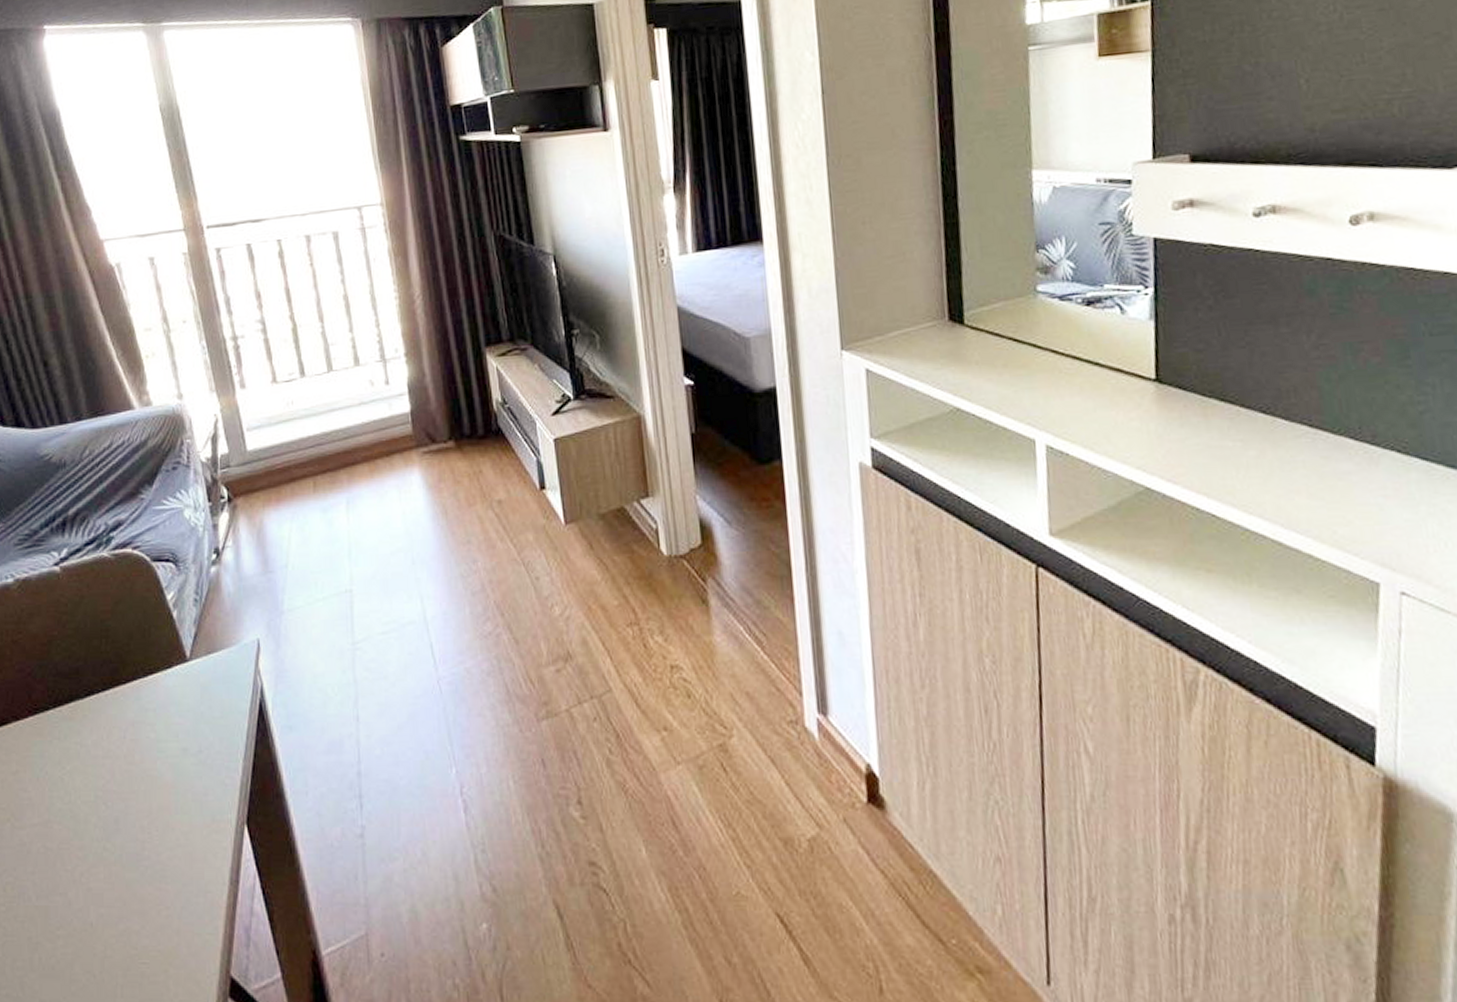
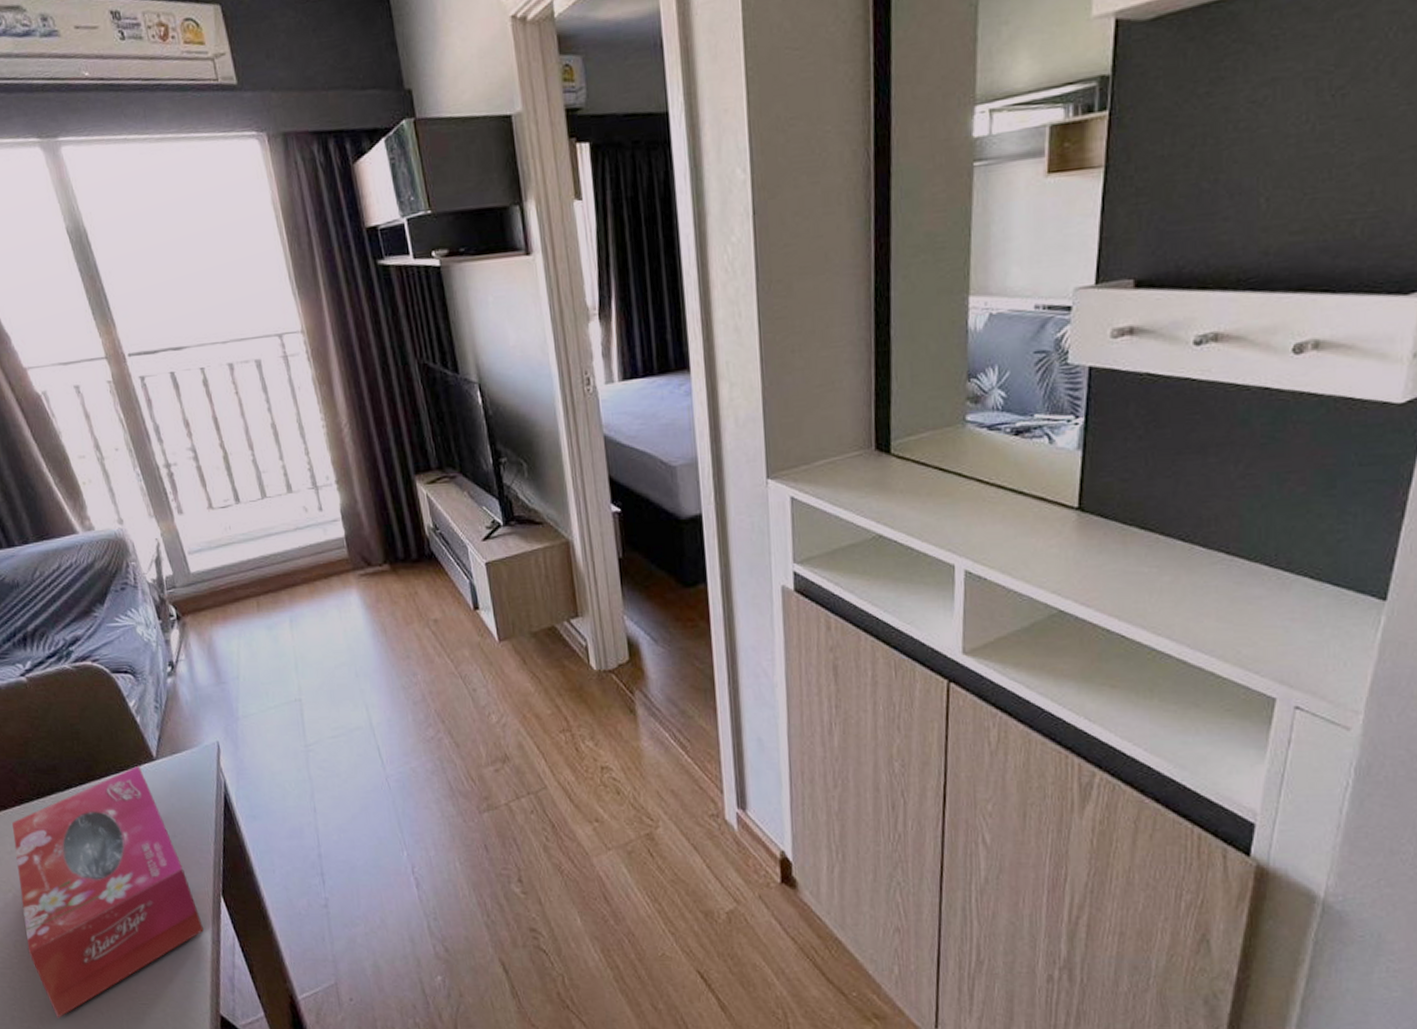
tissue box: none [19,667,223,983] -> present [12,765,205,1018]

